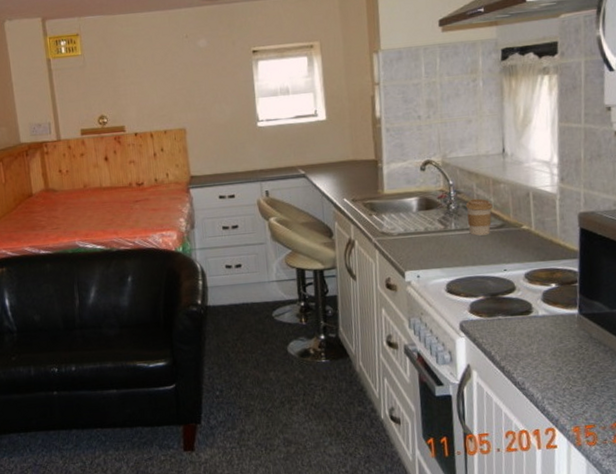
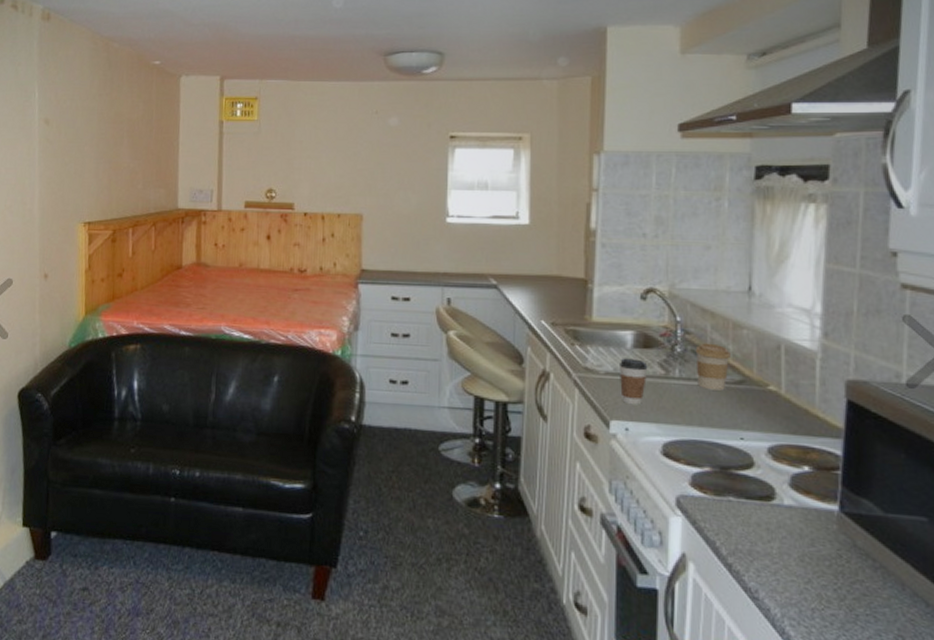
coffee cup: none [408,219,431,257] -> present [618,358,648,405]

